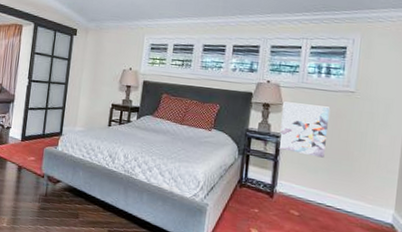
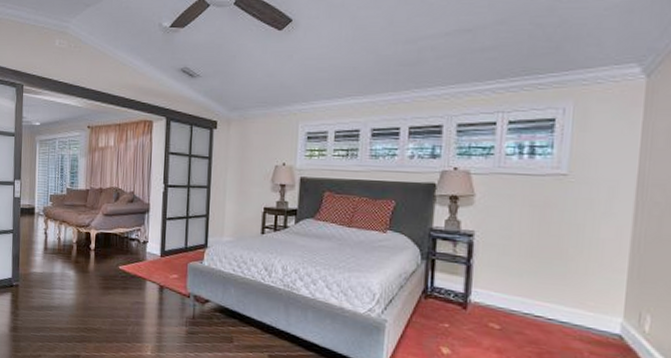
wall art: present [278,102,331,158] -> none [471,192,537,258]

